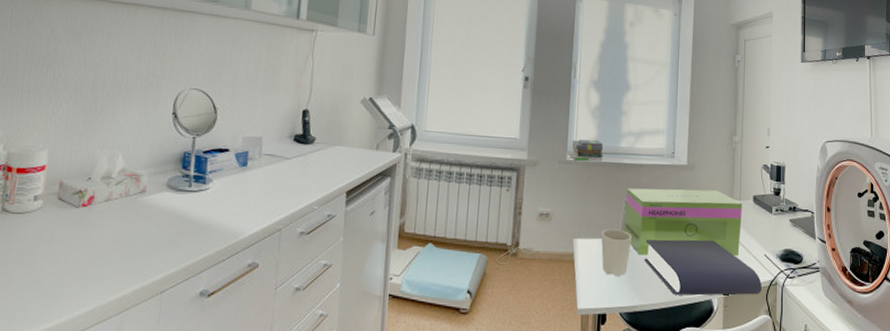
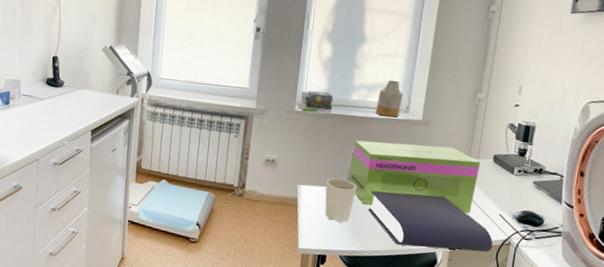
vase: none [644,126,669,164] -> present [375,80,404,119]

